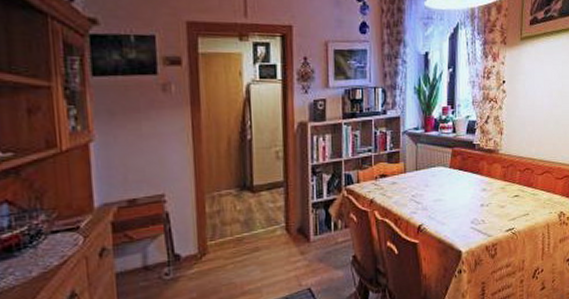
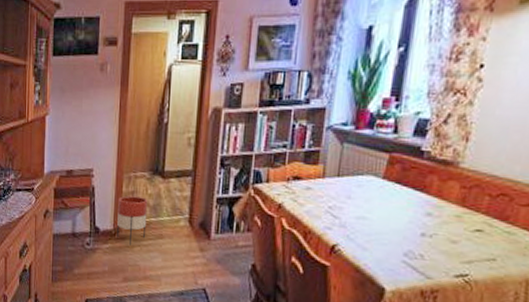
planter: none [201,214,240,265] -> present [117,195,148,245]

